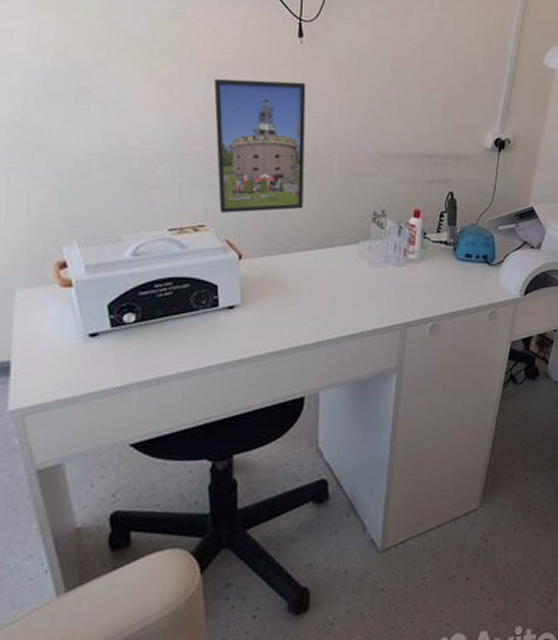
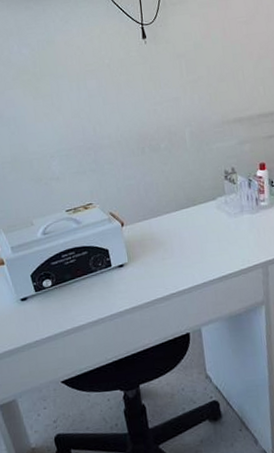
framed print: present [213,78,306,213] -> none [82,75,166,191]

